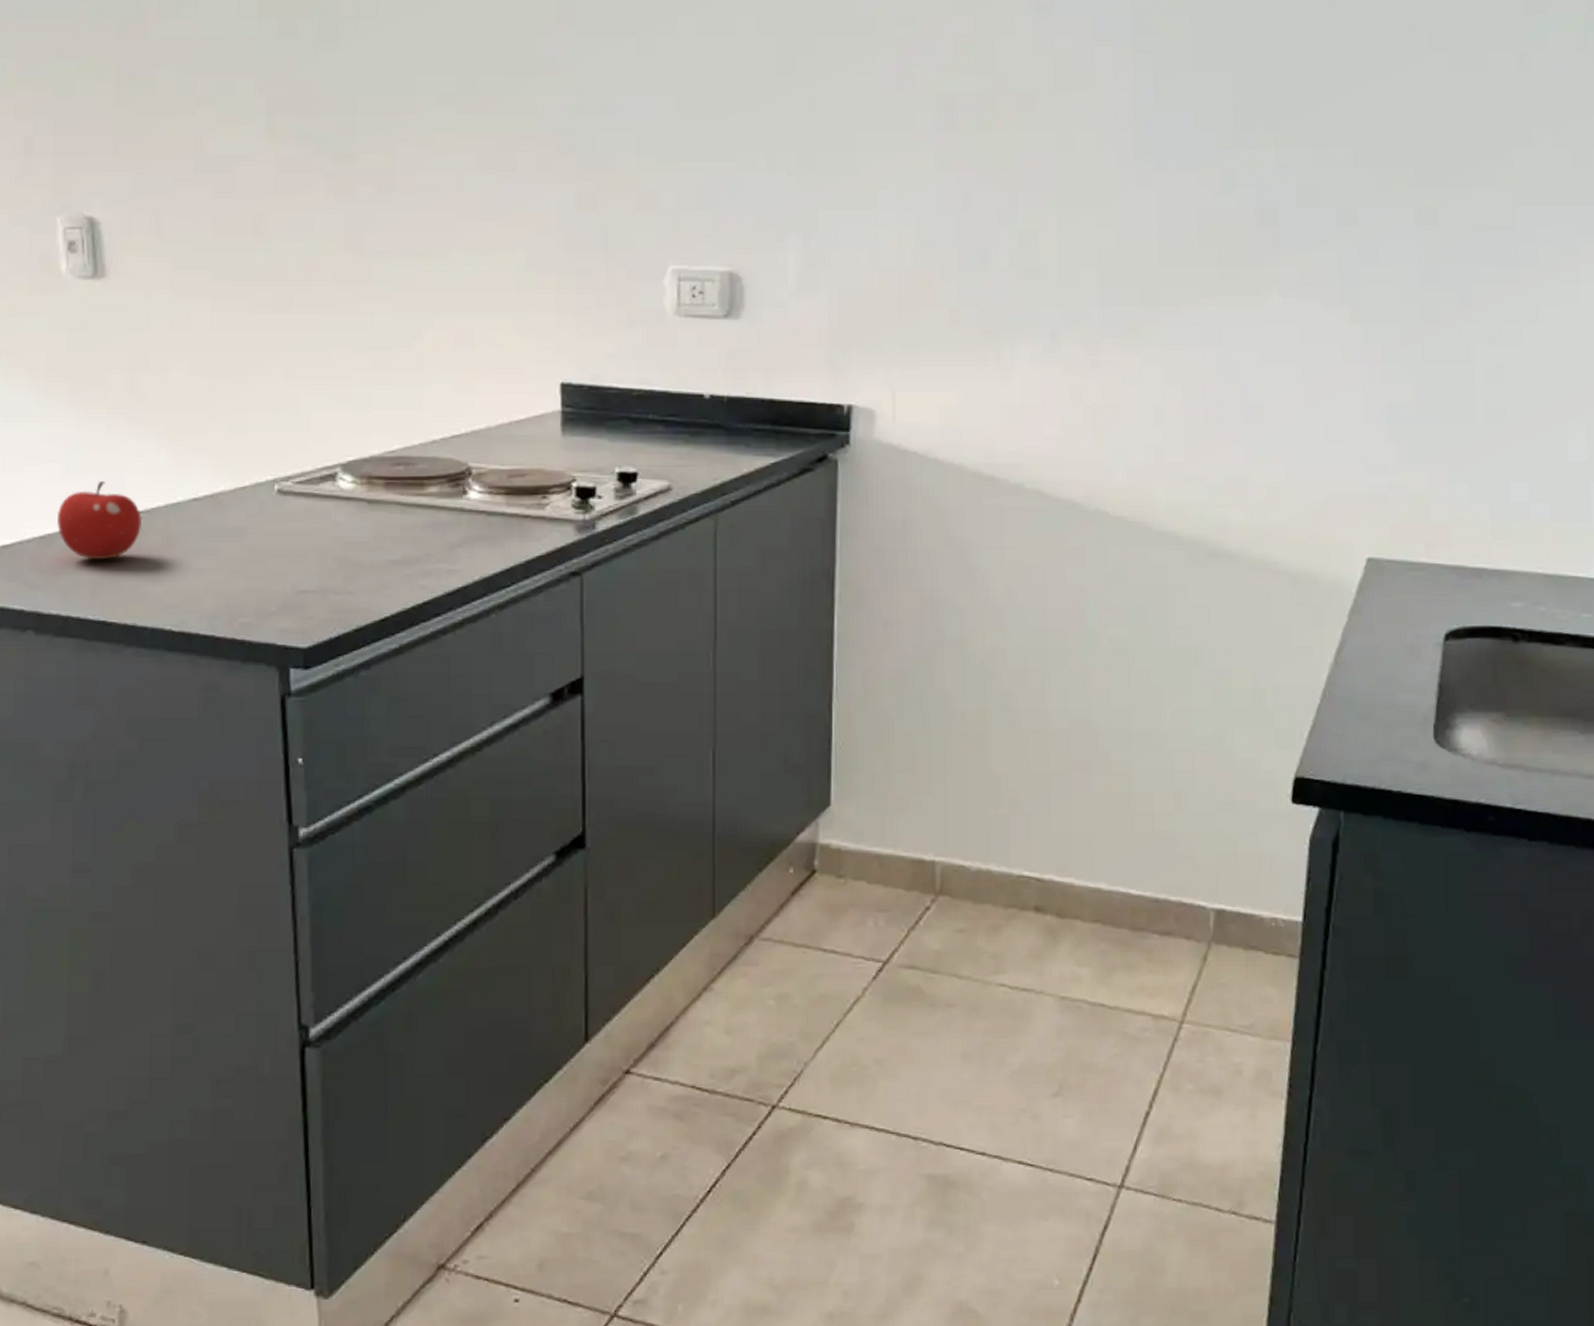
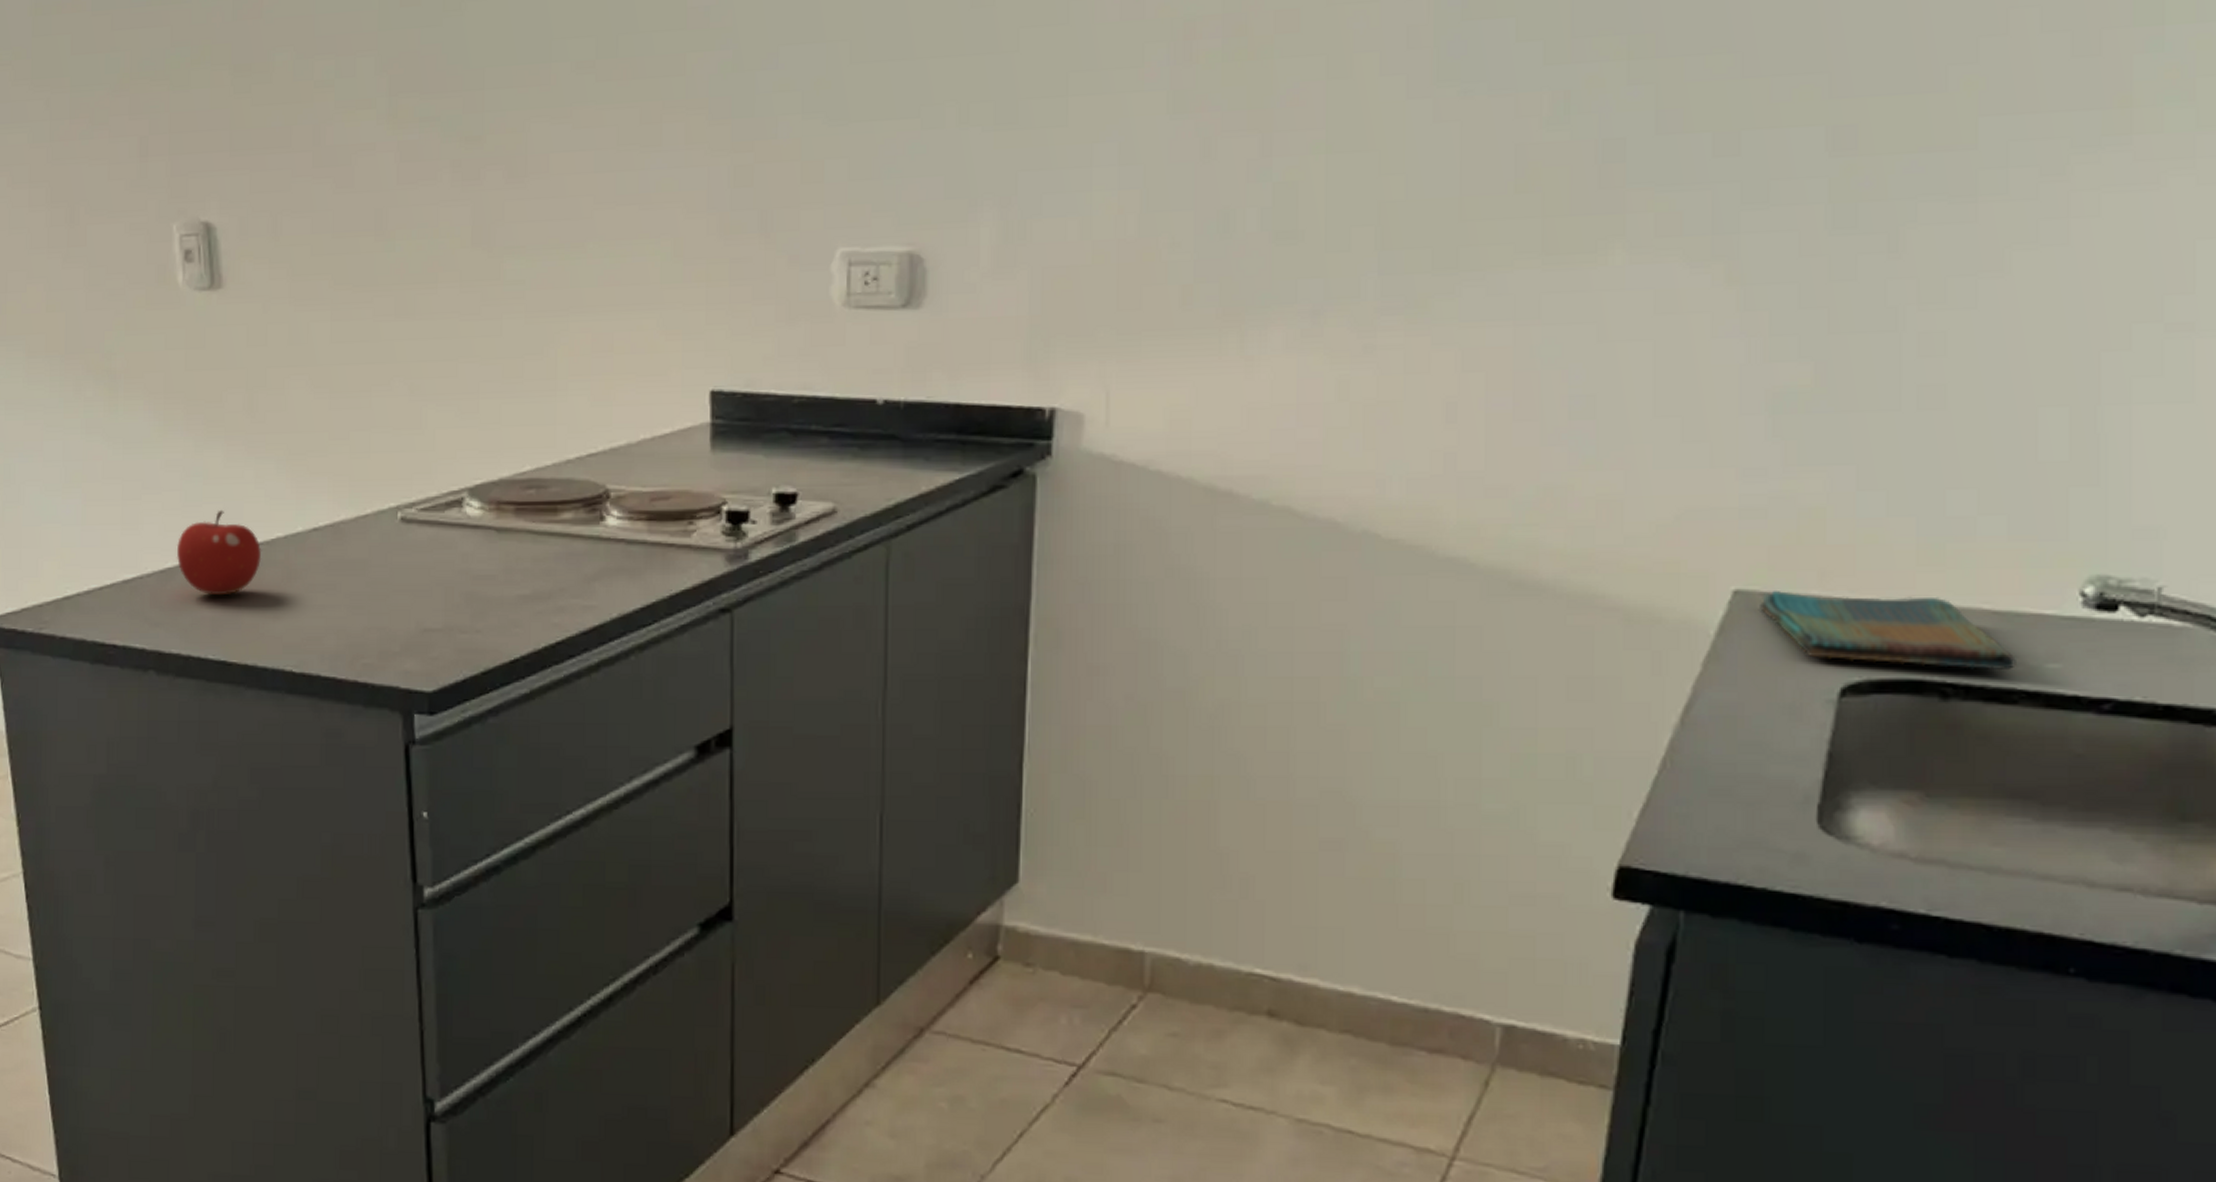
dish towel: none [1386,558,1562,620] -> present [1760,589,2016,671]

